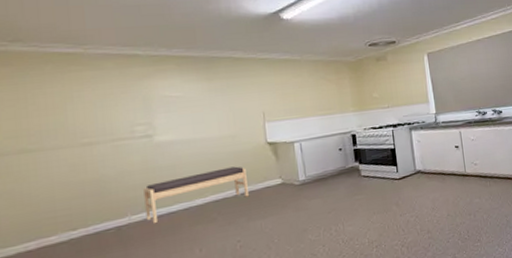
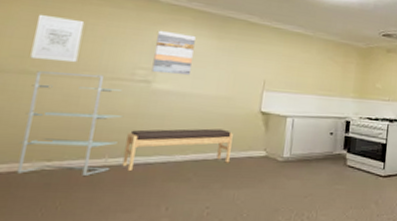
wall art: none [19,89,73,136] -> present [30,14,85,63]
shelving unit: none [35,138,136,248] -> present [16,71,124,176]
wall art: none [146,82,190,127] -> present [151,30,196,76]

